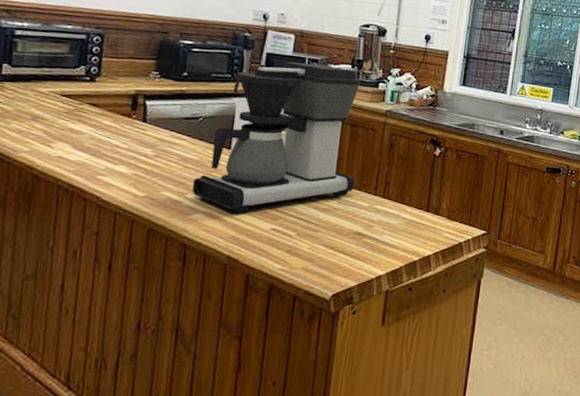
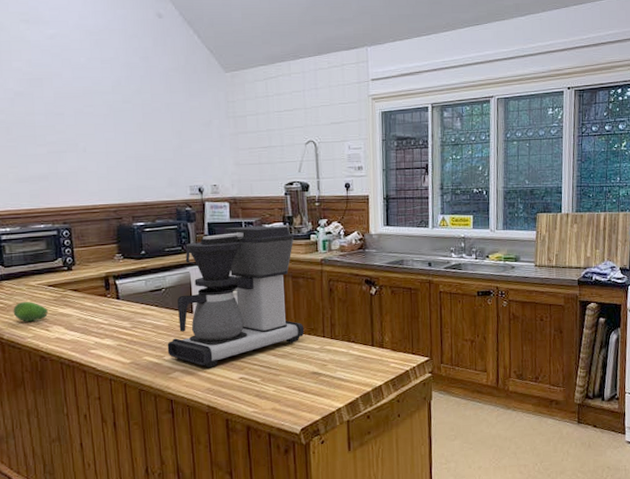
fruit: none [10,109,55,134] -> present [13,301,48,322]

